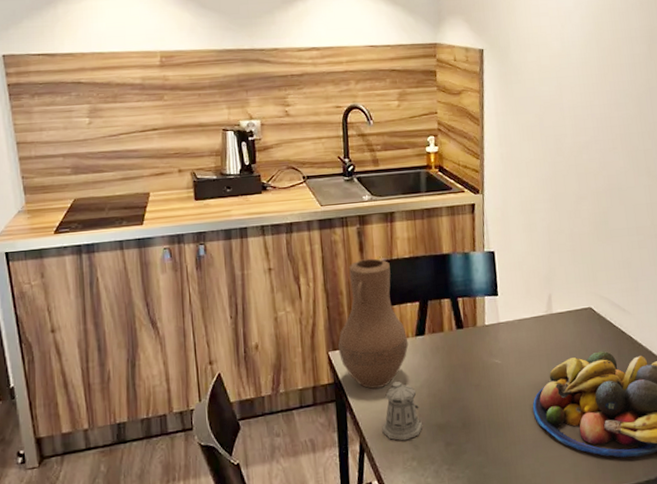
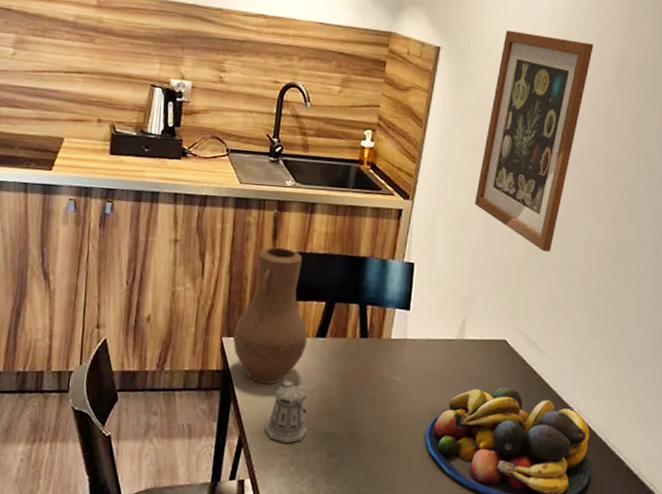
wall art: none [539,22,623,220] -> present [474,30,594,252]

